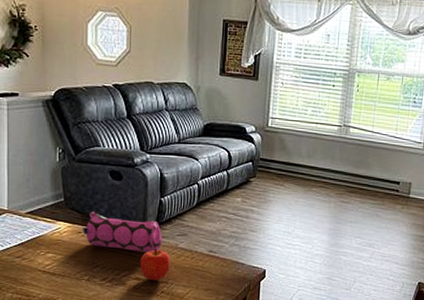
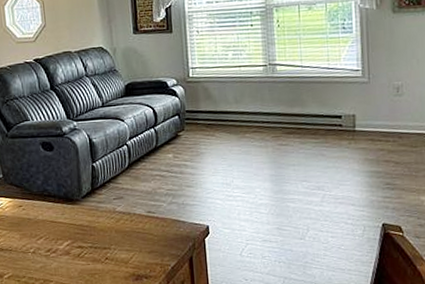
pencil case: present [83,212,163,253] -> none [23,184,100,220]
fruit: present [140,248,171,281] -> none [80,214,111,248]

